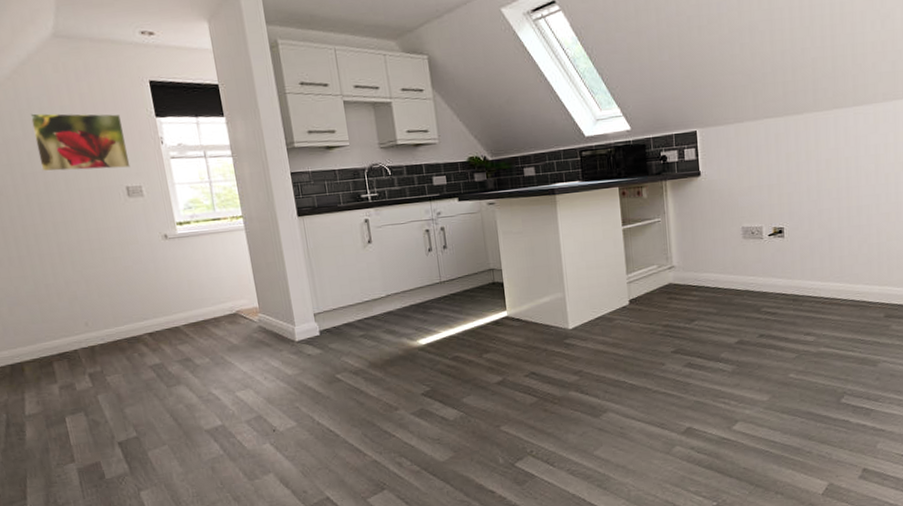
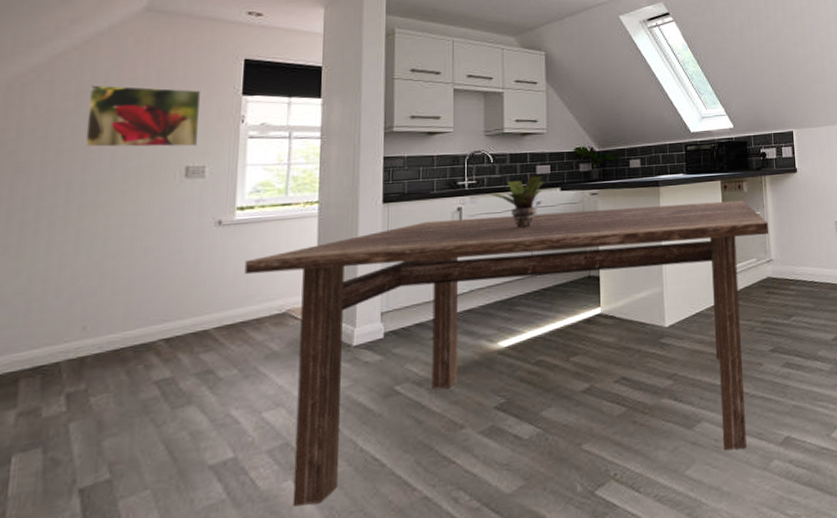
dining table: none [194,206,671,463] -> present [244,200,769,507]
potted plant: none [392,187,443,239] -> present [490,176,545,229]

